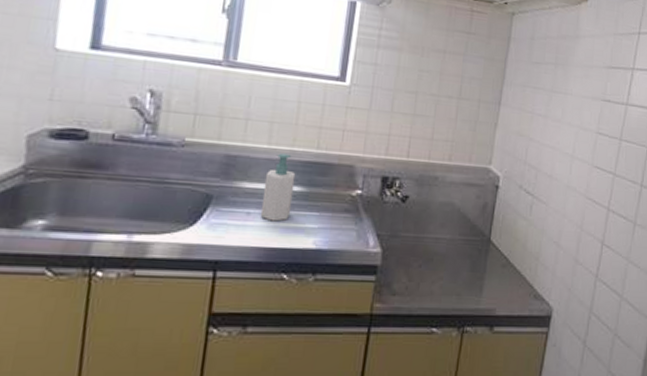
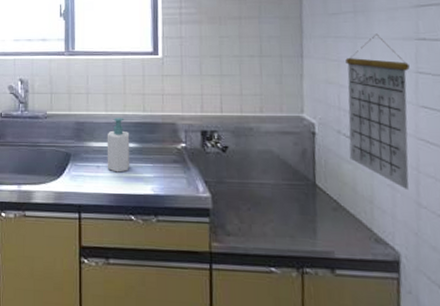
calendar: none [526,89,592,248] -> present [345,33,410,191]

